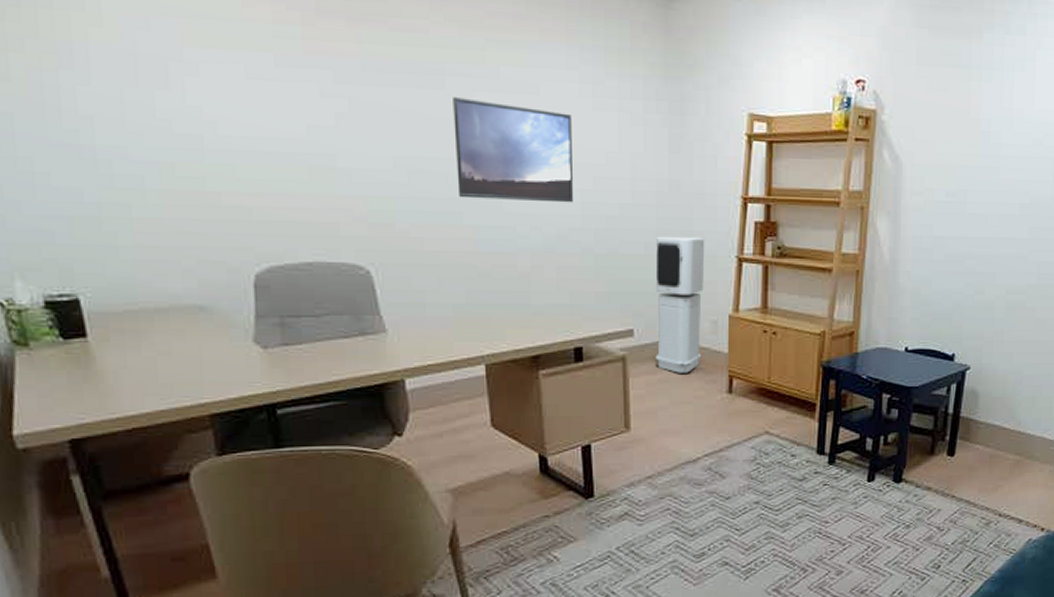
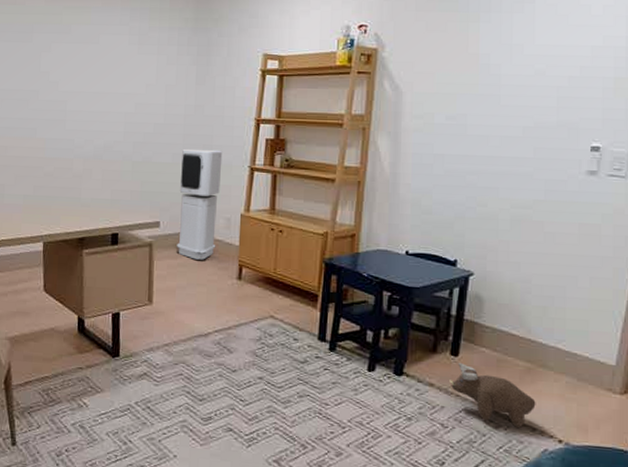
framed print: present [453,97,573,203] -> none [34,48,121,123]
plush toy: none [946,463,1023,521] -> present [449,363,536,428]

